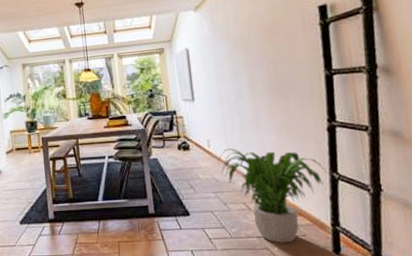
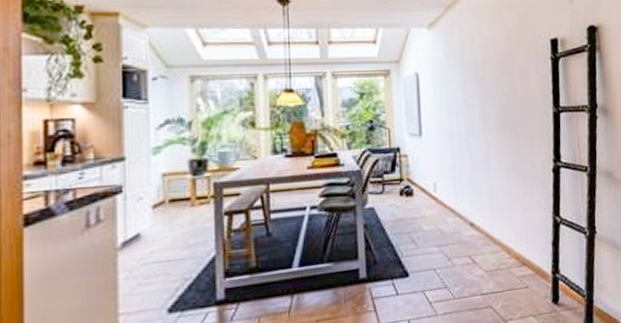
potted plant: present [218,148,328,243] -> none [444,192,551,299]

